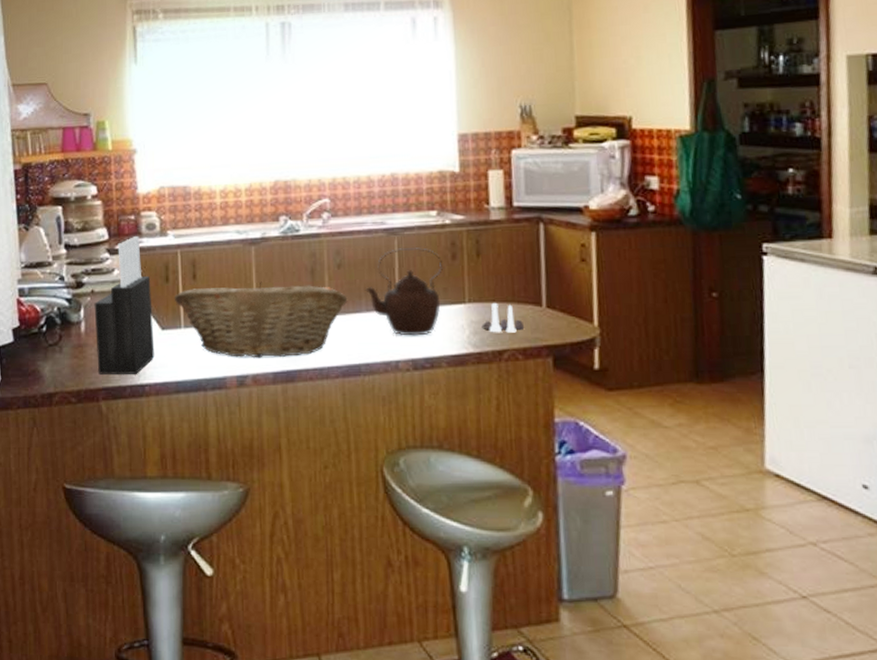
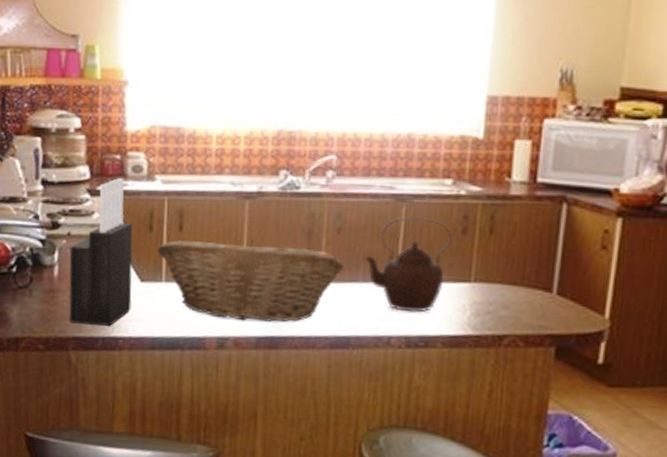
salt and pepper shaker set: present [481,302,525,333] -> none [484,284,531,318]

